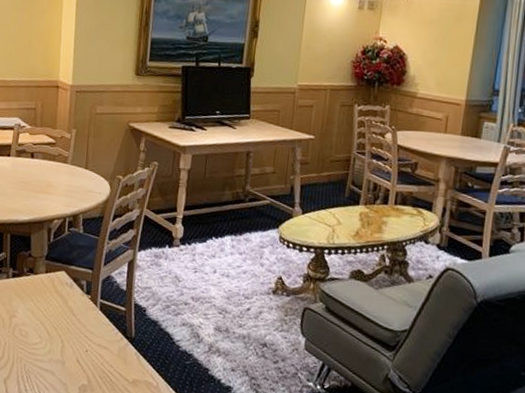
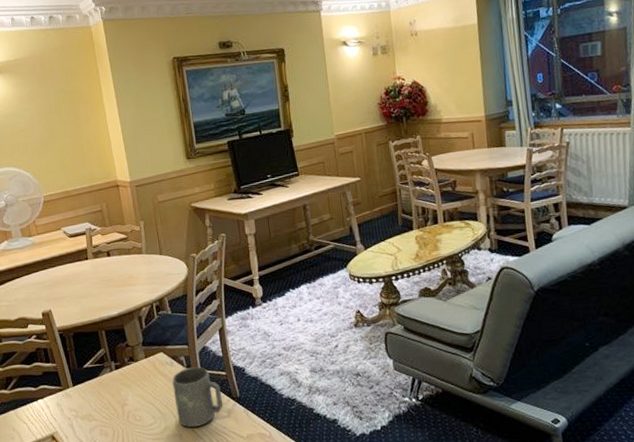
mug: none [65,293,117,359] -> present [172,367,224,428]

